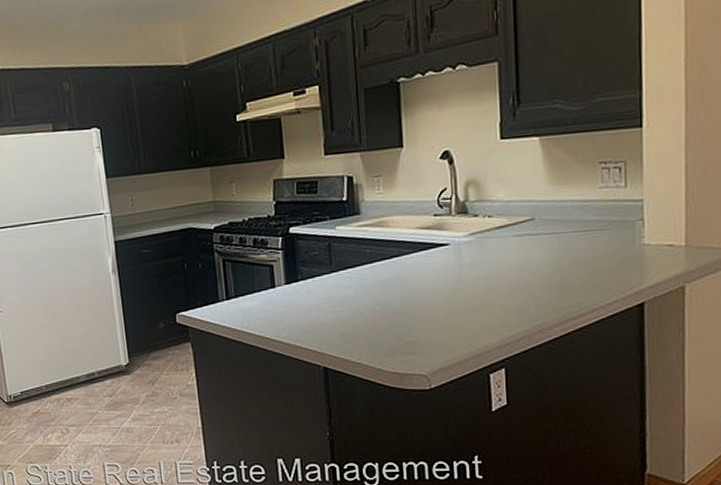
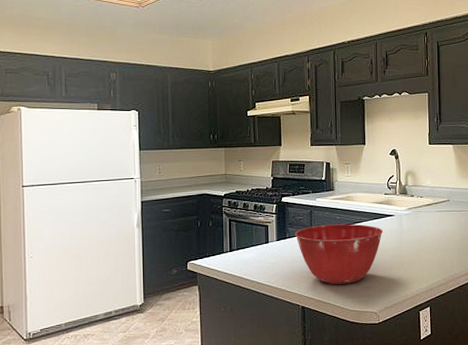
mixing bowl: none [309,258,434,339] -> present [295,224,384,284]

